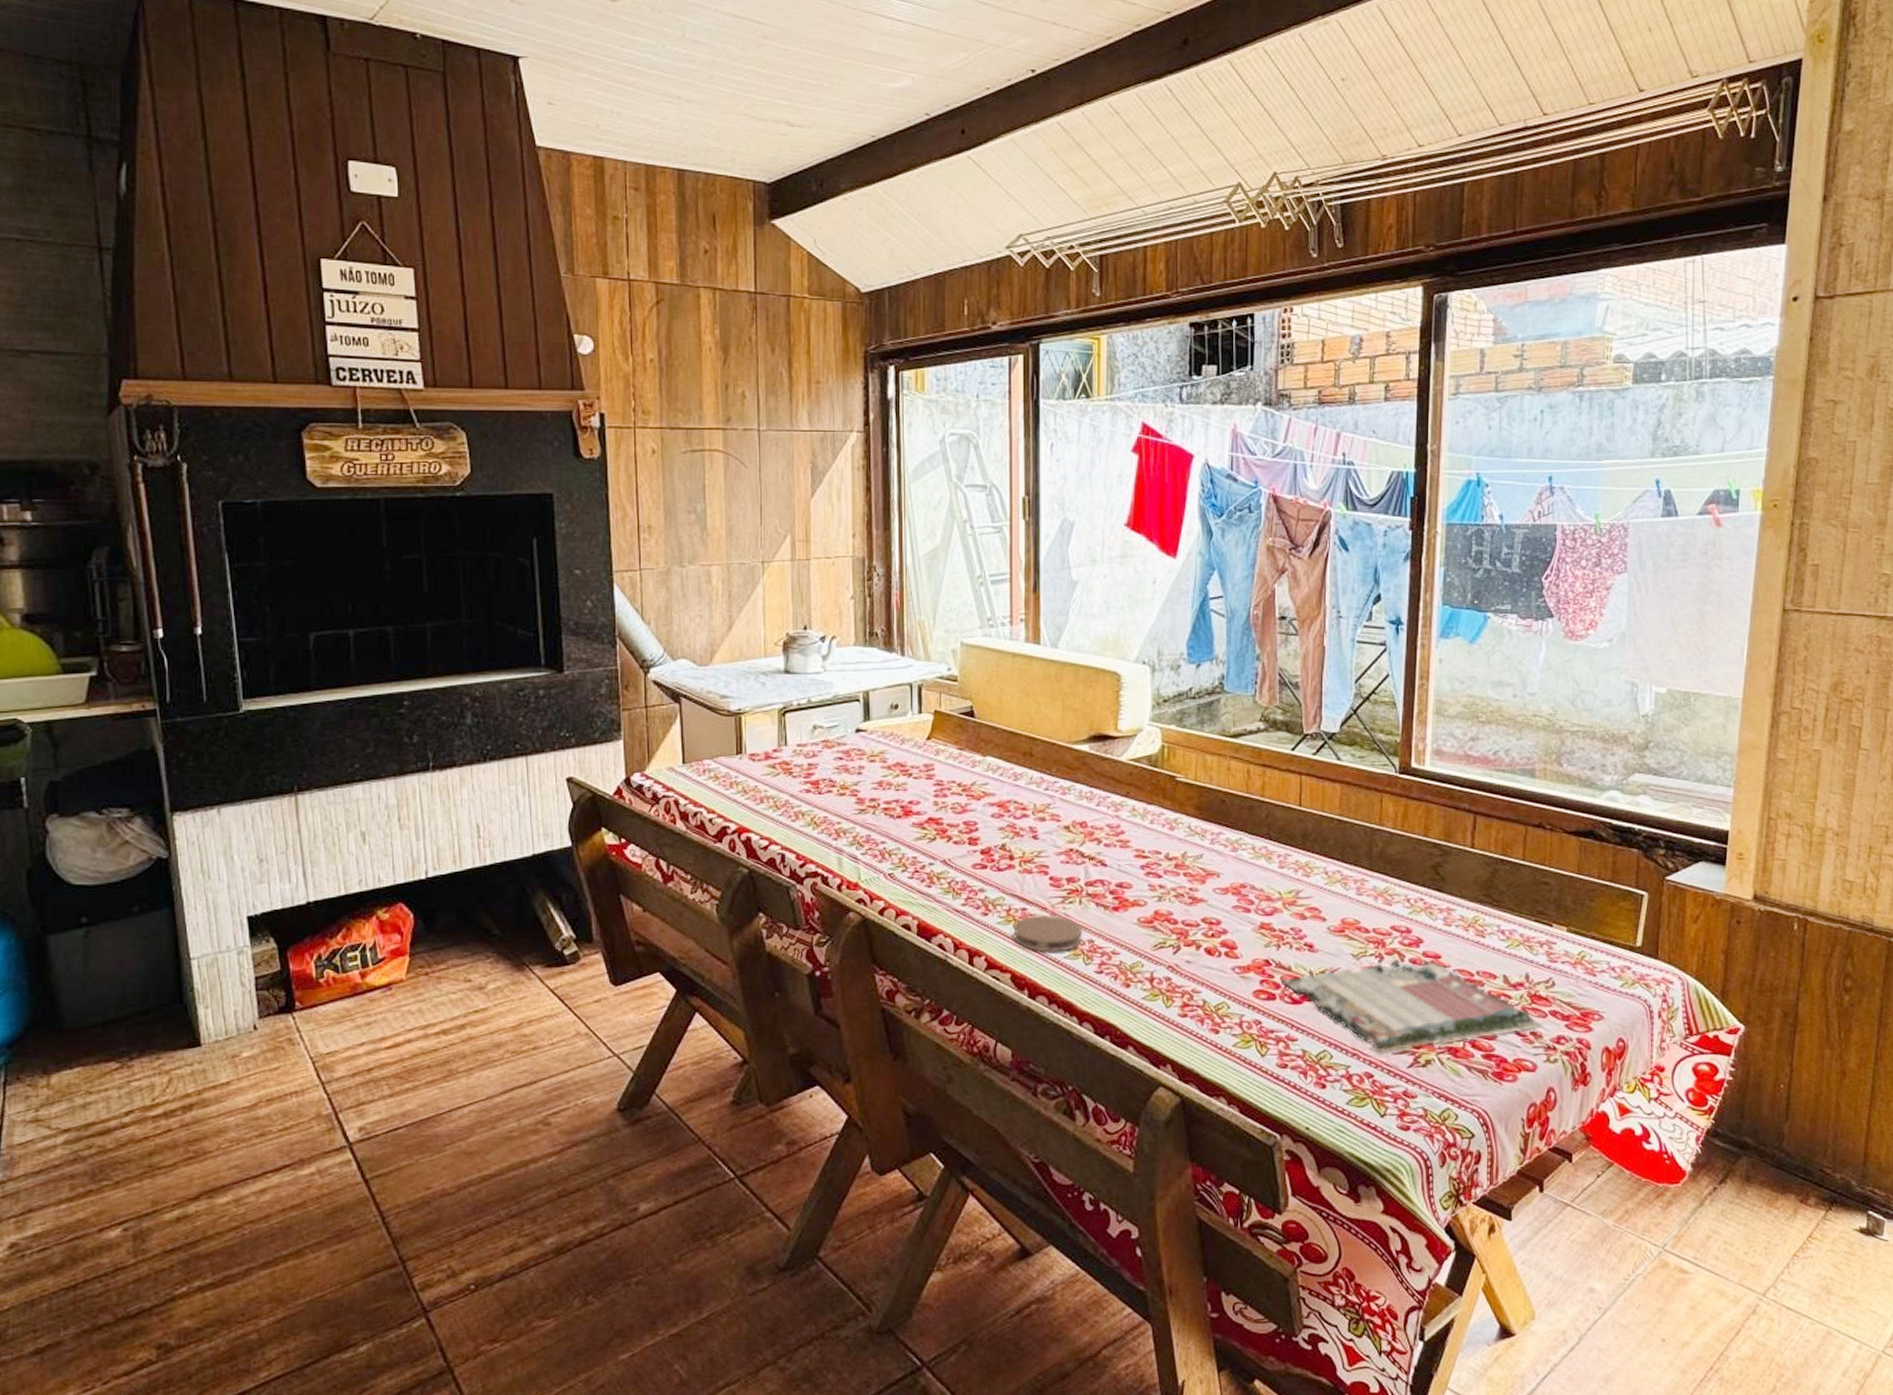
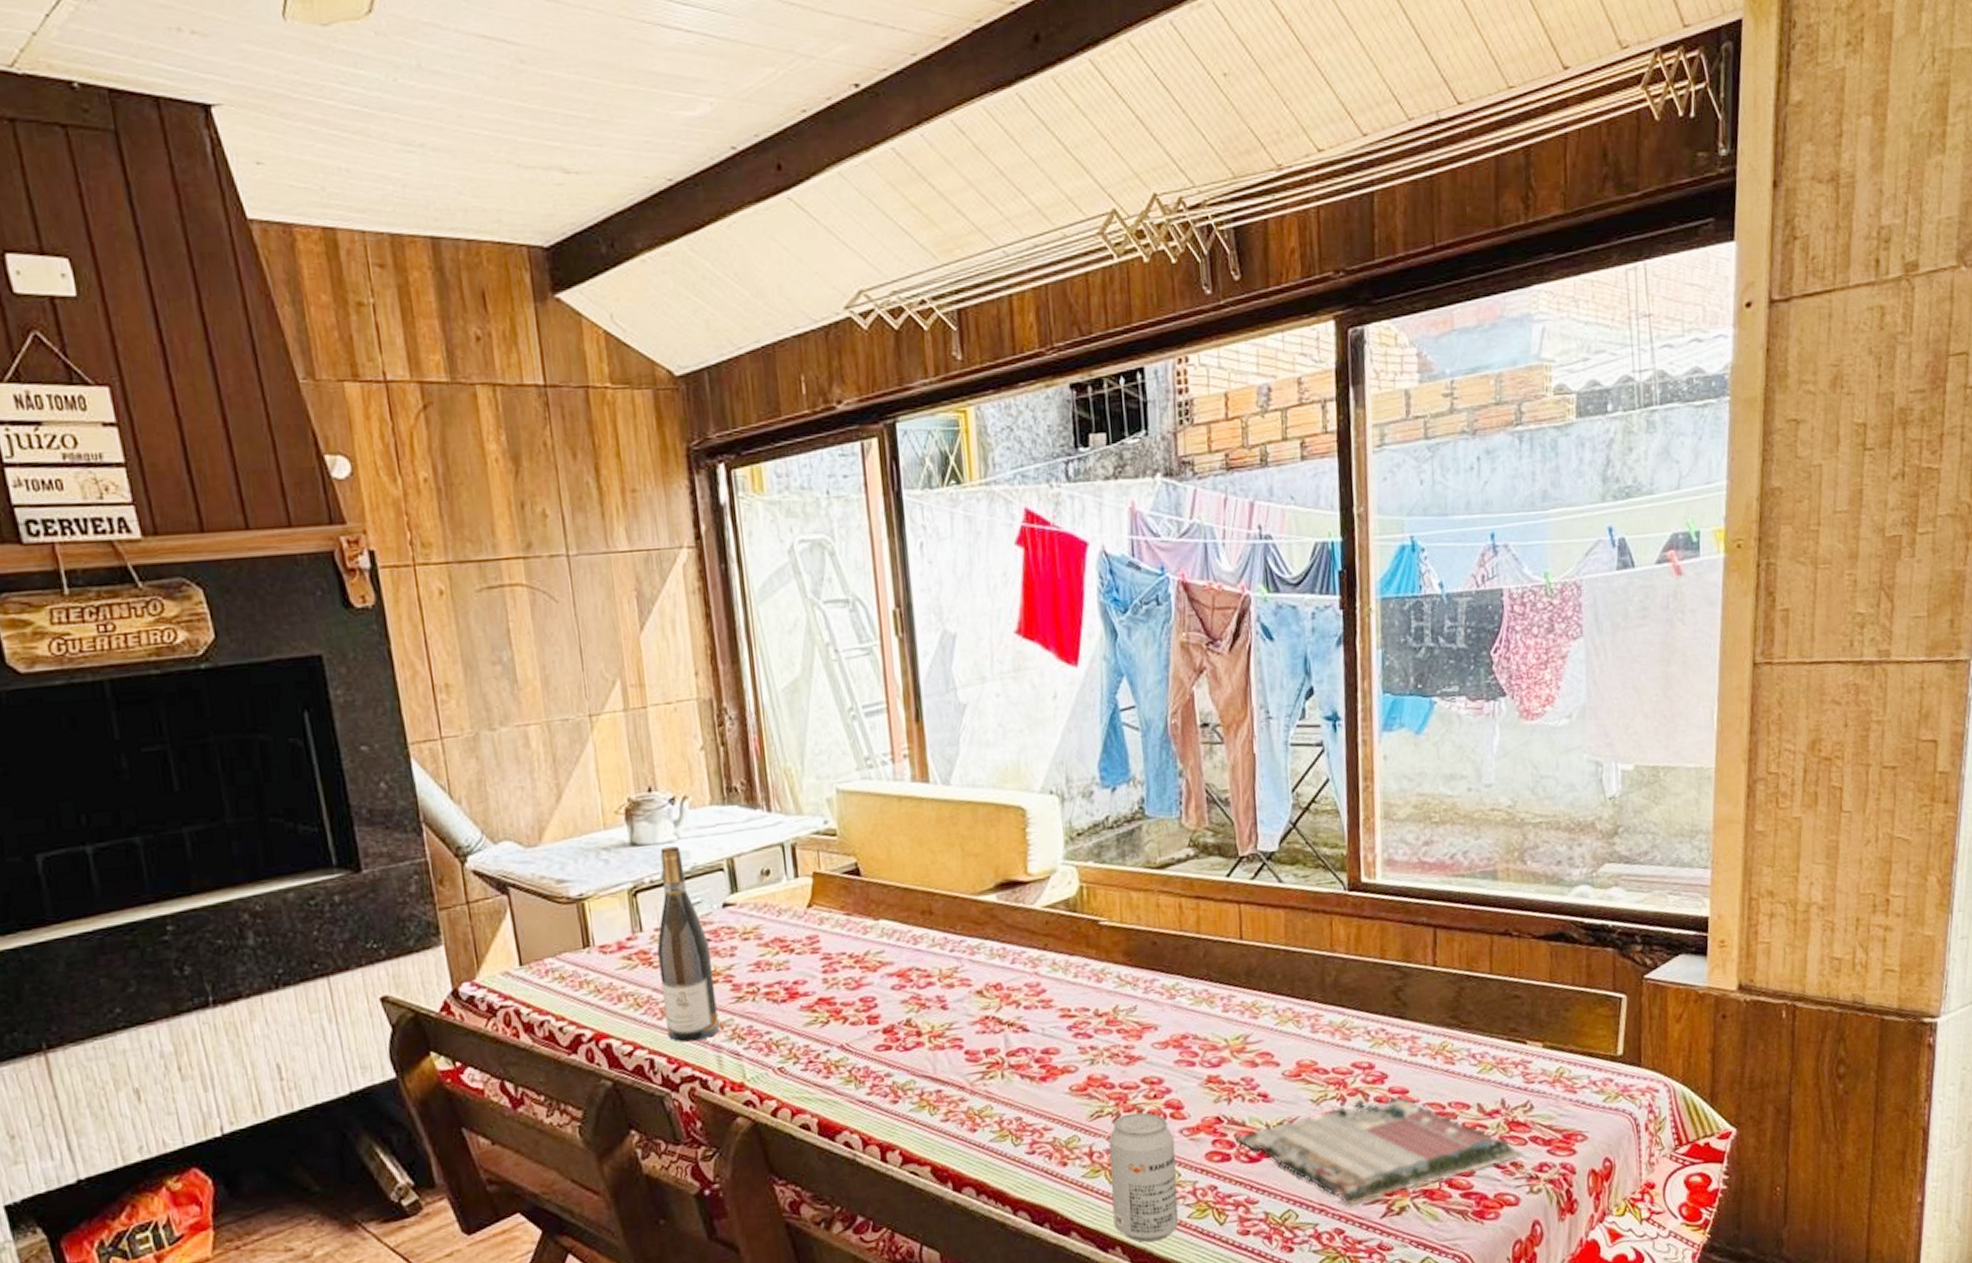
wine bottle: none [798,677,842,843] -> present [657,846,719,1042]
coaster: present [1013,915,1083,952] -> none [928,1094,1009,1137]
beverage can: none [1167,948,1227,1064] -> present [1108,1112,1179,1242]

